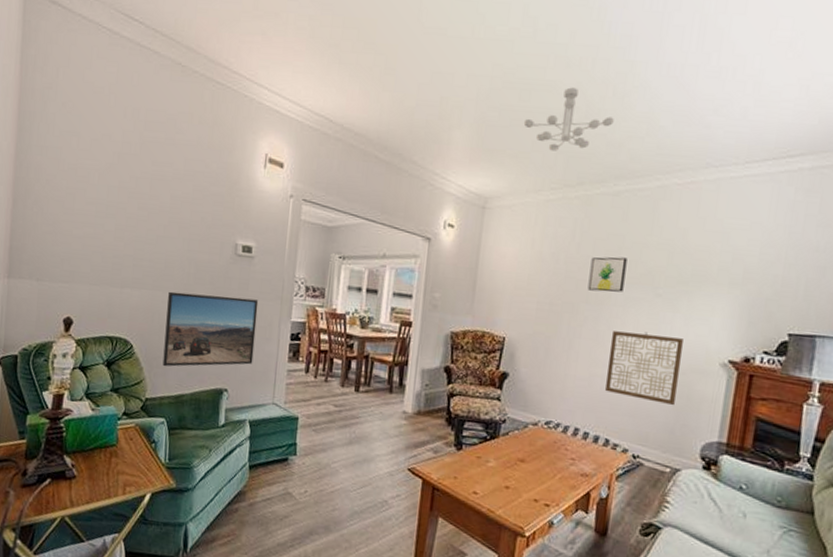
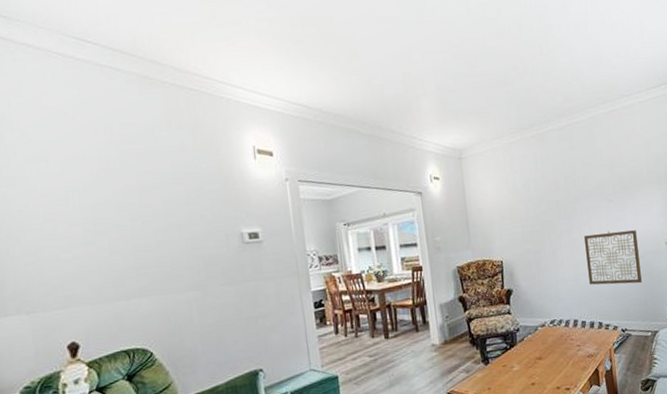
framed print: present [162,291,259,367] -> none [181,279,283,365]
ceiling light fixture: present [523,87,614,151] -> none [476,51,546,104]
wall art: present [587,256,628,292] -> none [554,177,584,208]

